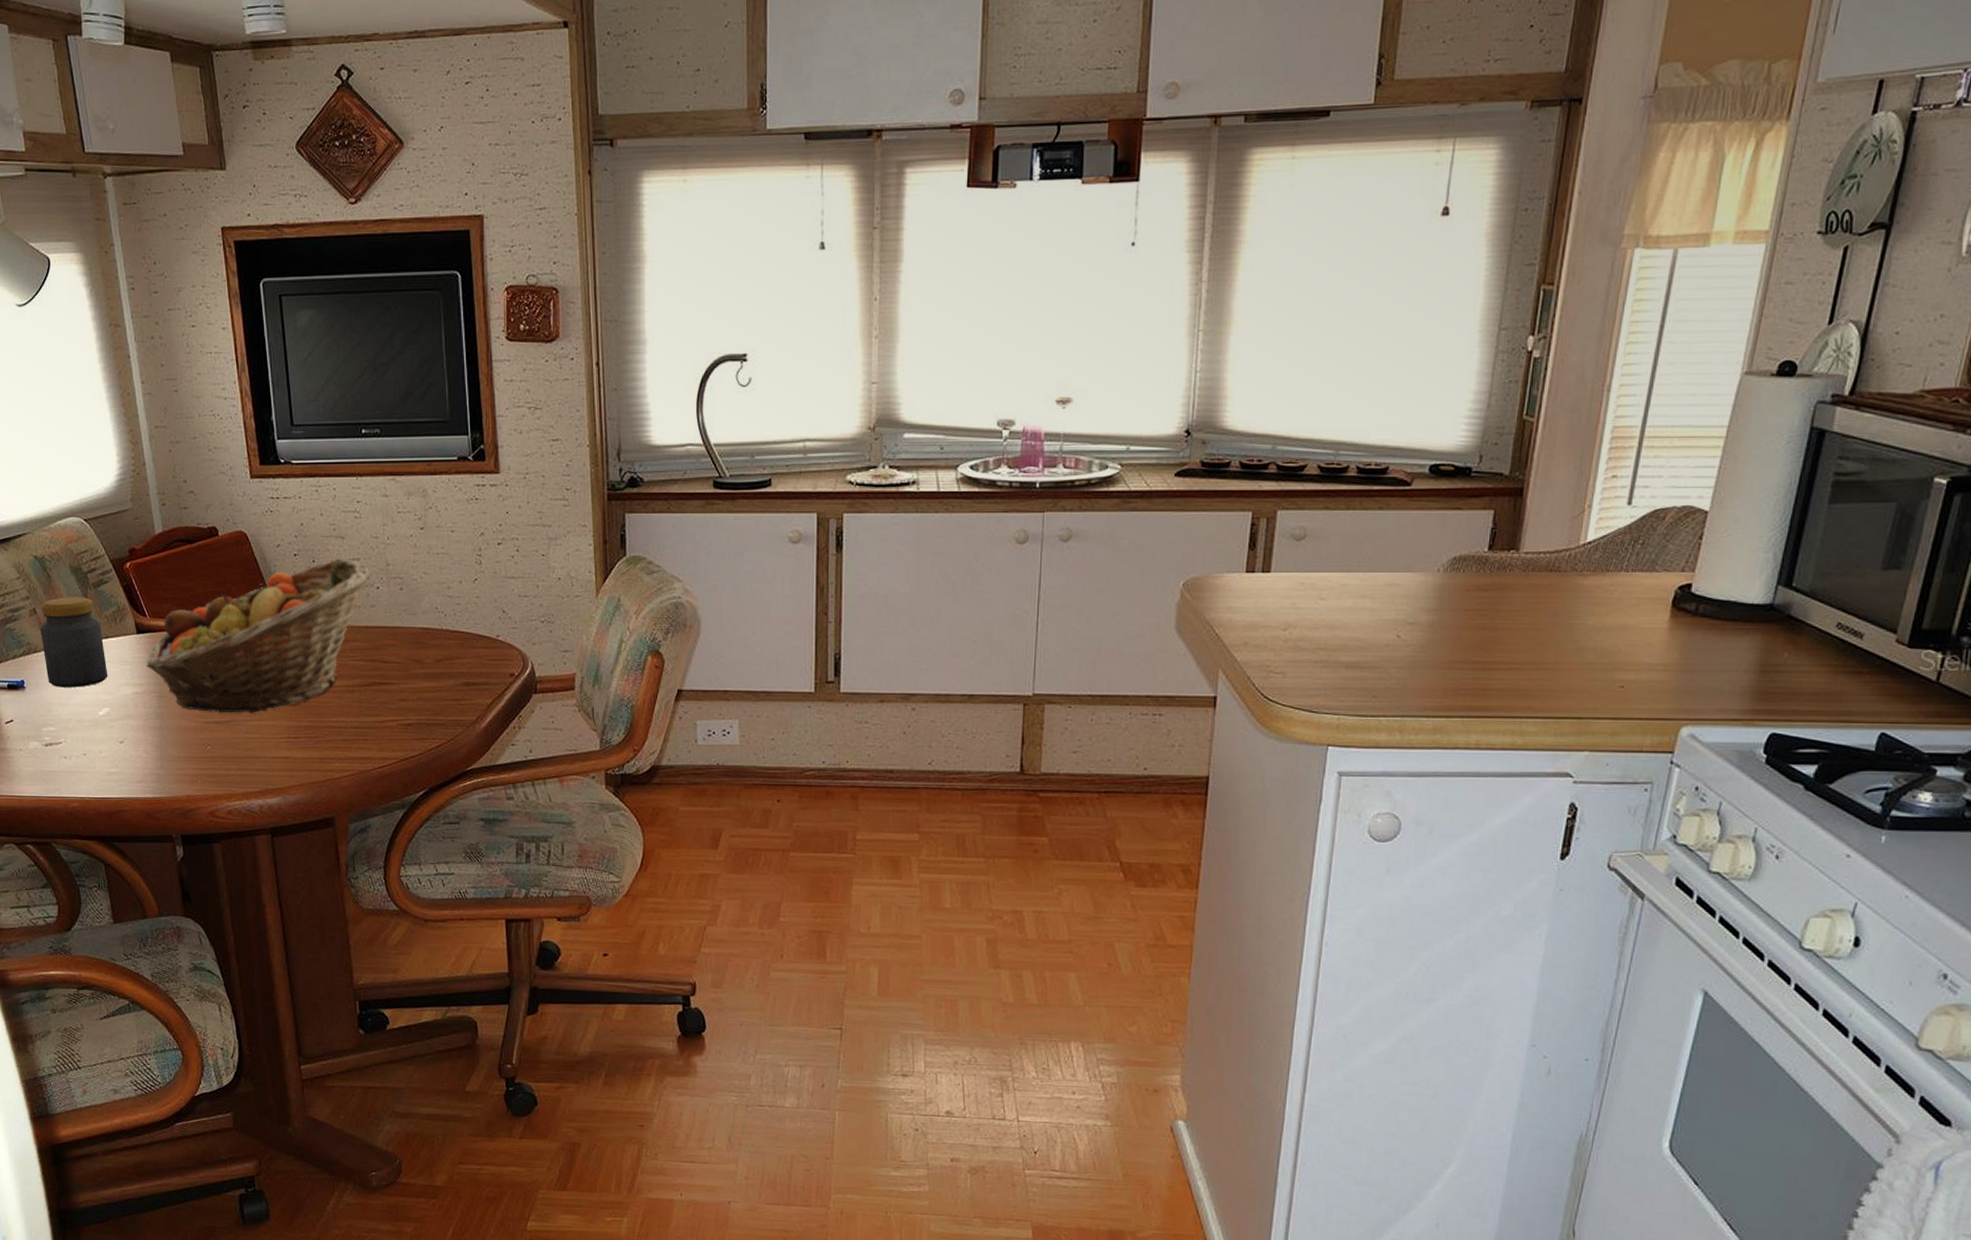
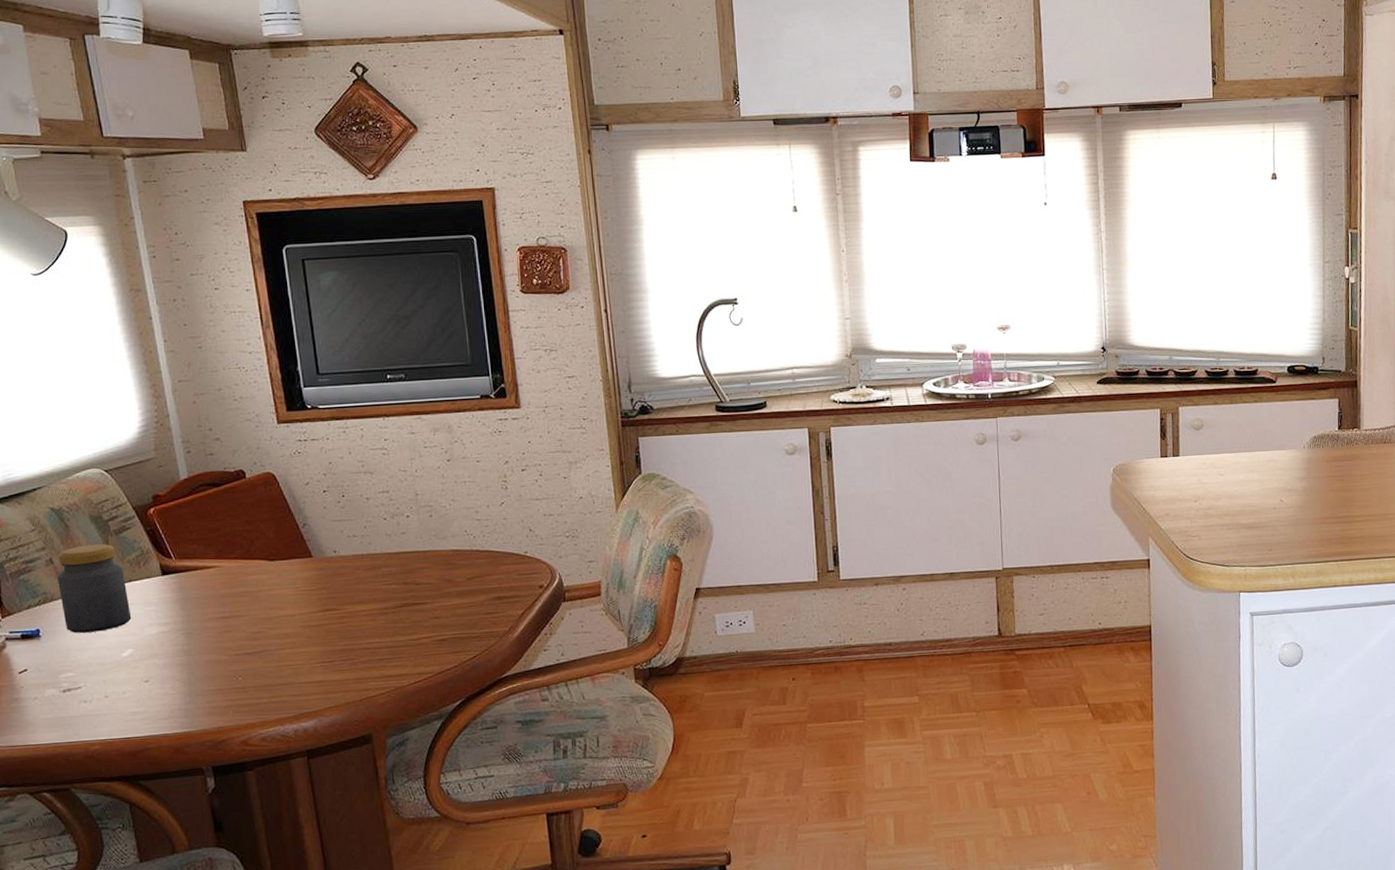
fruit basket: present [146,558,371,714] -> none [172,492,401,645]

